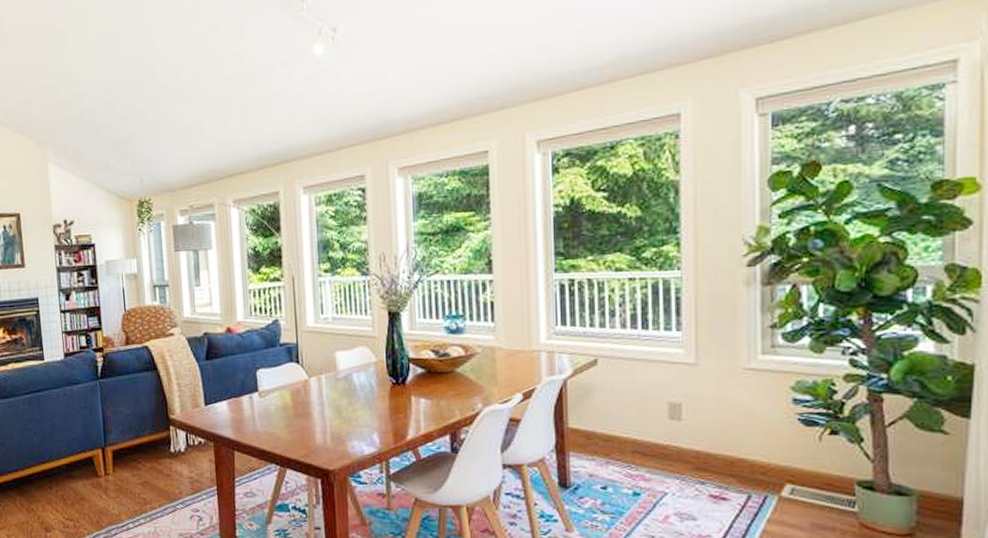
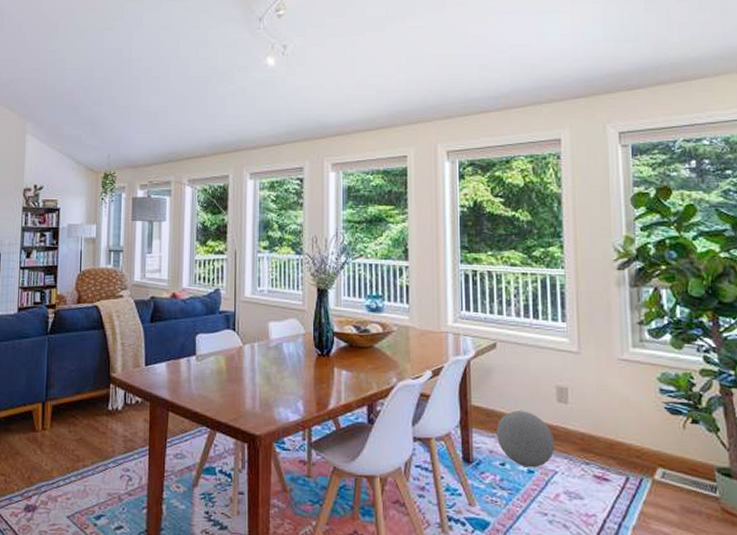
decorative ball: none [597,431,665,490] -> present [497,410,555,468]

